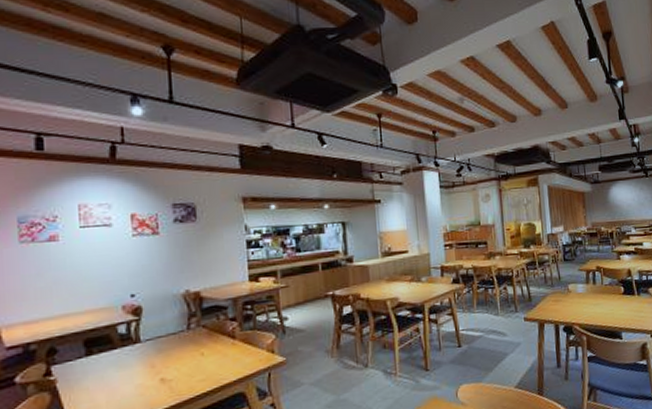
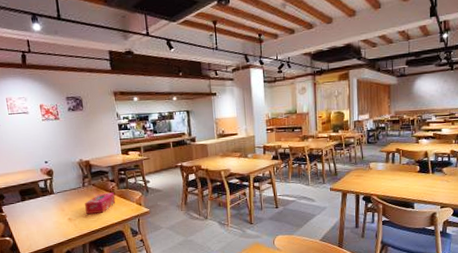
tissue box: none [188,336,237,372] -> present [85,192,116,215]

